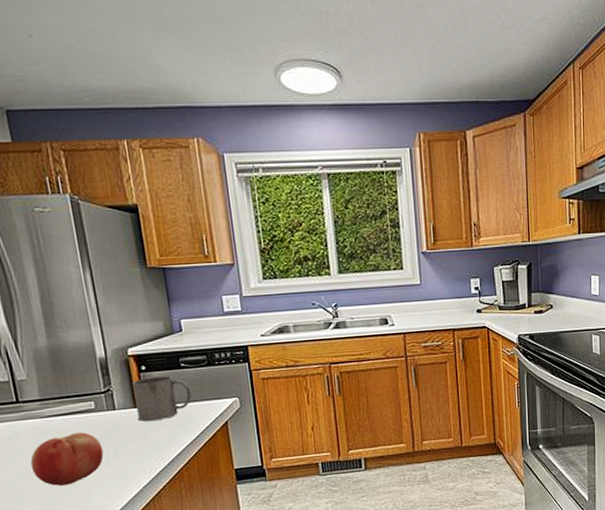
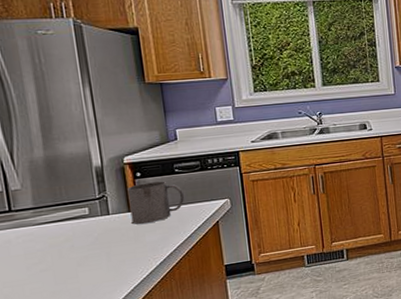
fruit: present [30,432,104,486] -> none [20,237,96,291]

